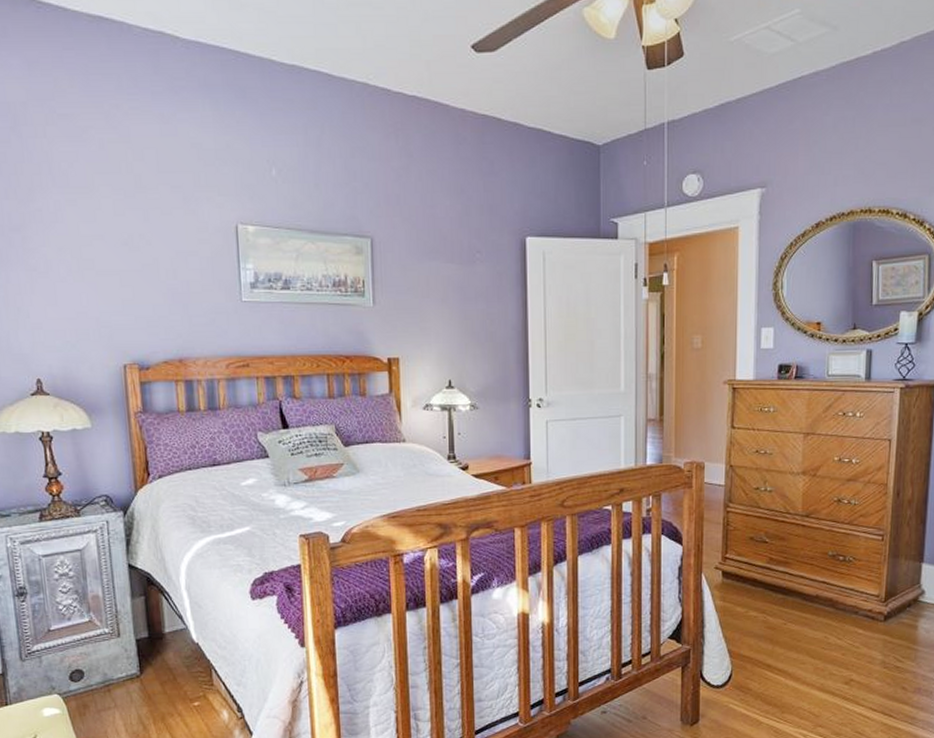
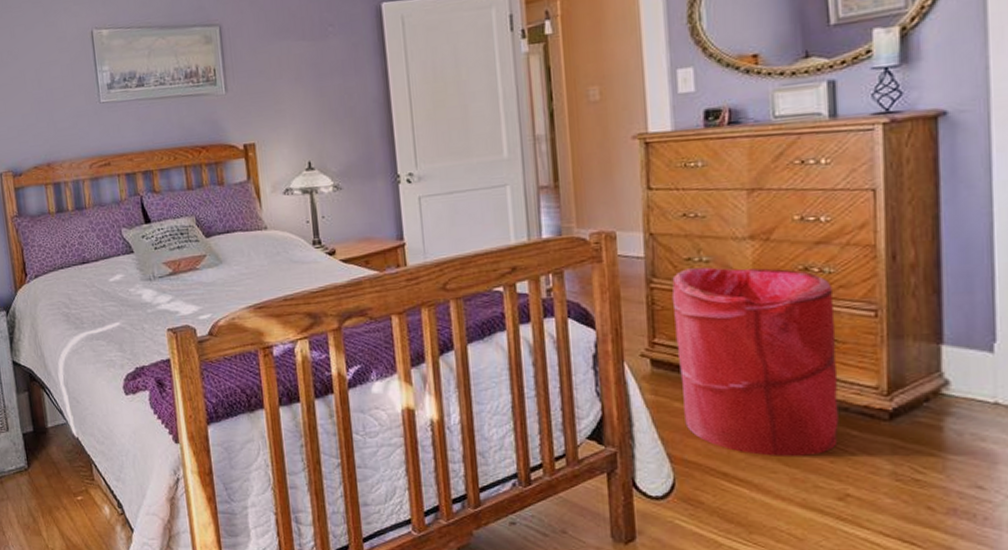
laundry hamper: none [742,496,856,651] -> present [671,267,839,456]

